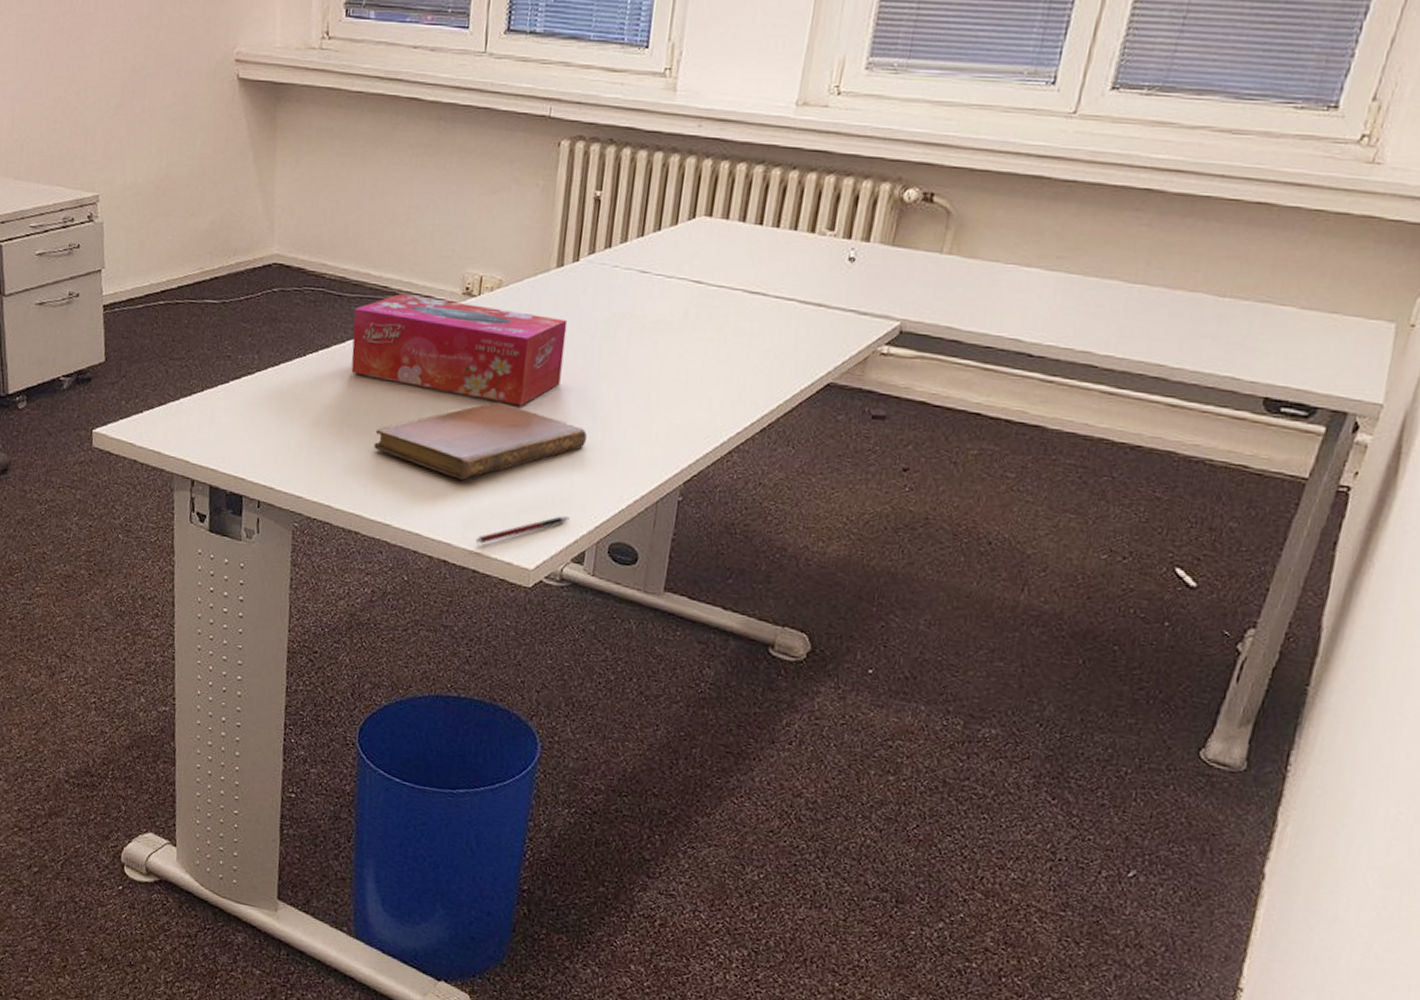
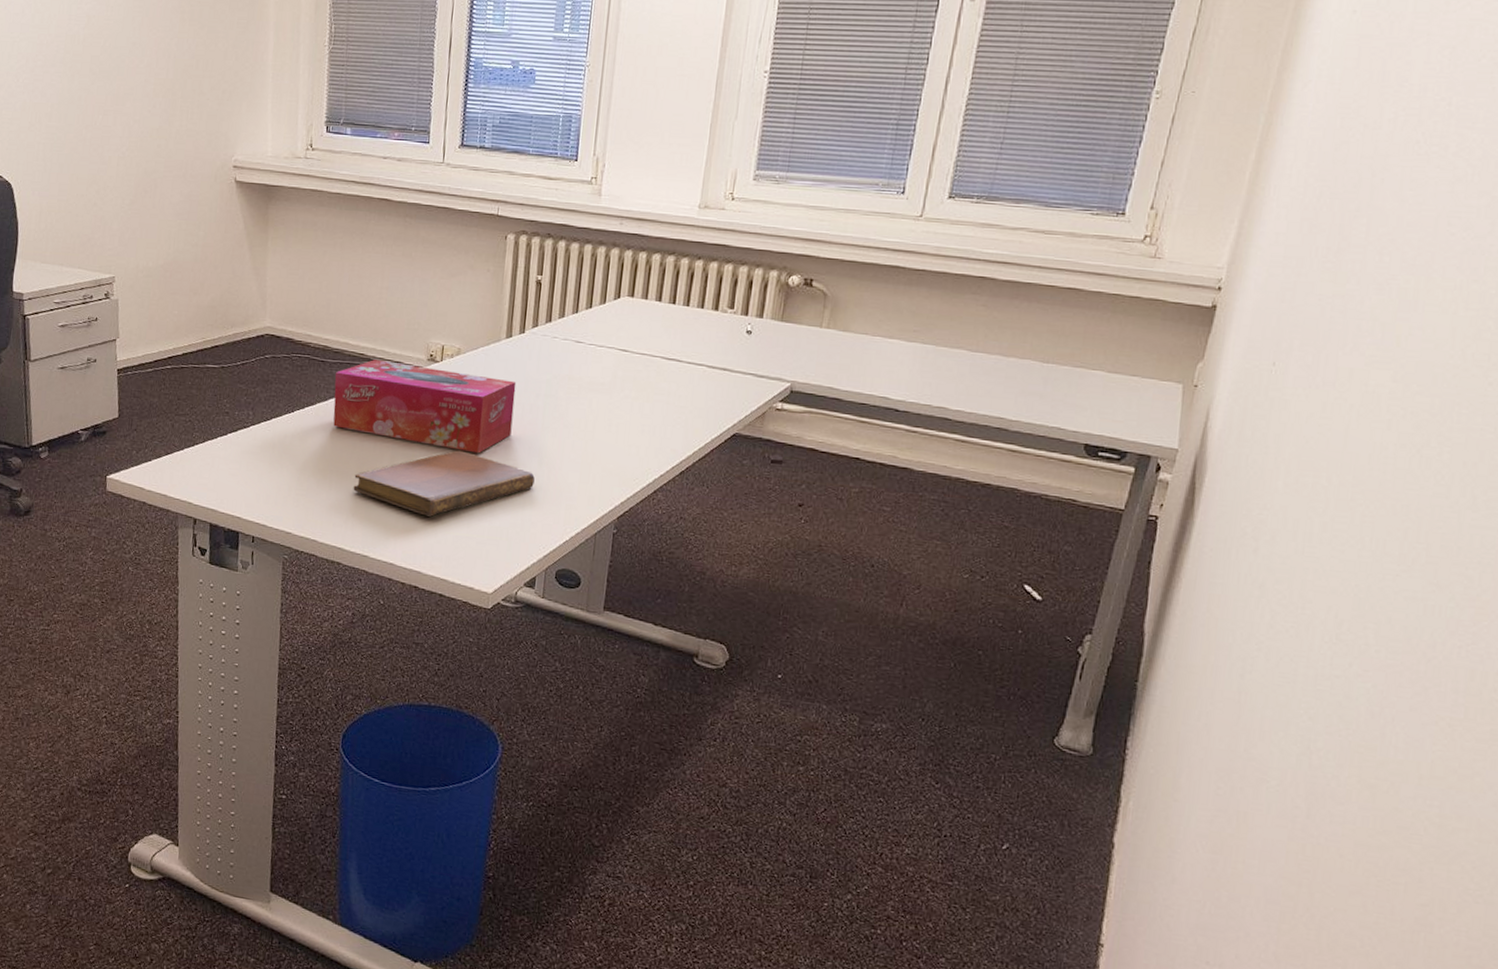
pen: present [475,516,571,544] -> none [441,547,523,572]

